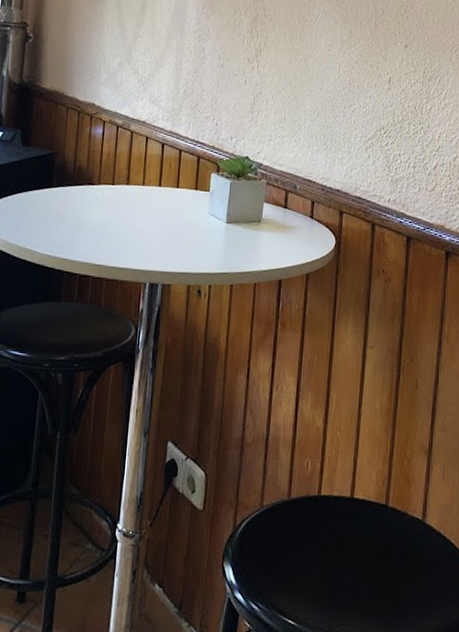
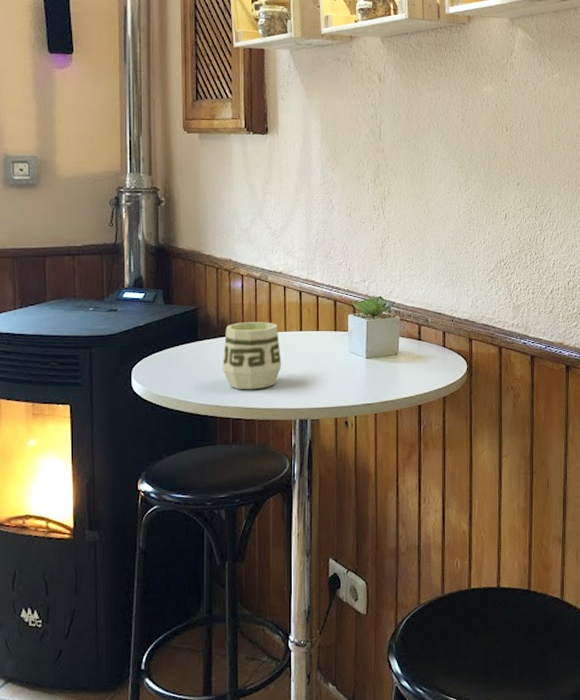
cup: none [74,171,137,246] -> present [222,322,282,390]

